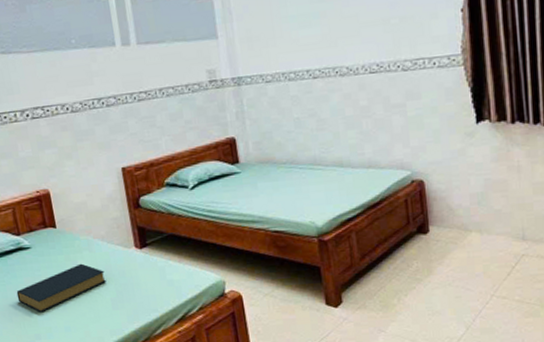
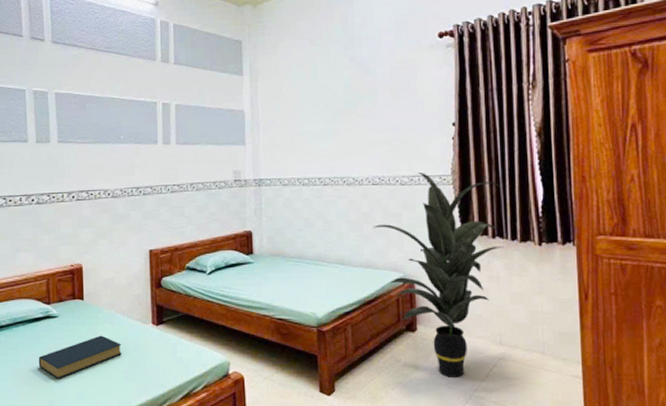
indoor plant: none [373,54,525,279] -> present [373,173,504,377]

